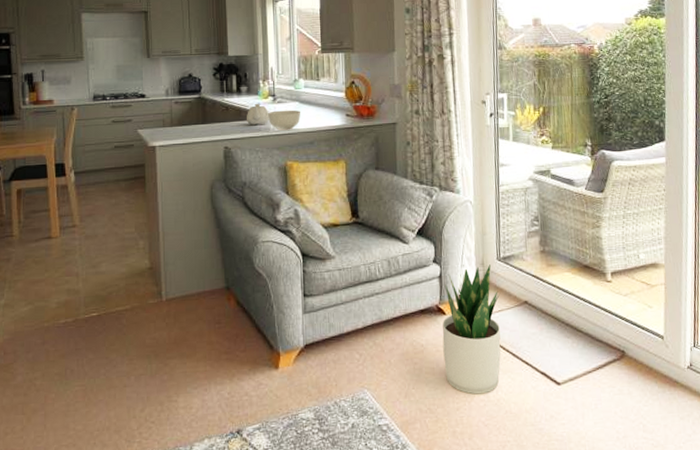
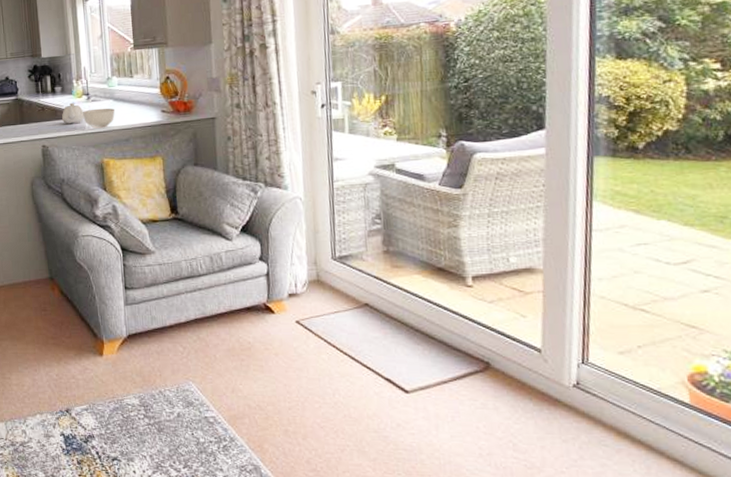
planter: present [442,264,501,395] -> none [271,264,338,396]

